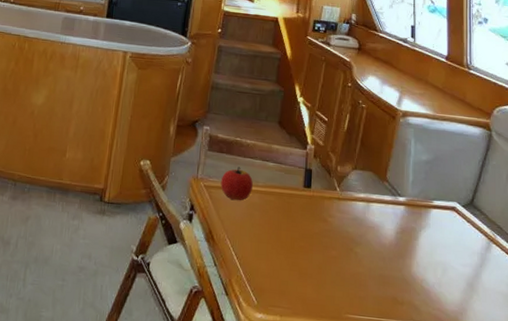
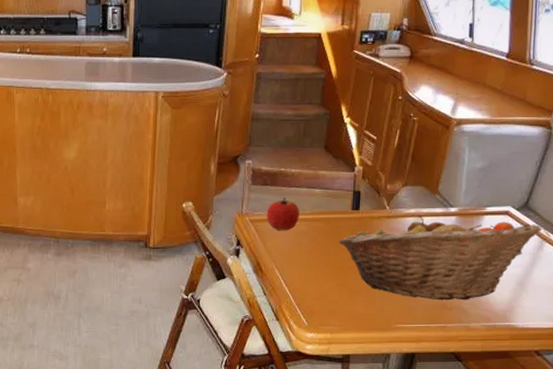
fruit basket: none [290,201,489,296] -> present [339,215,542,301]

